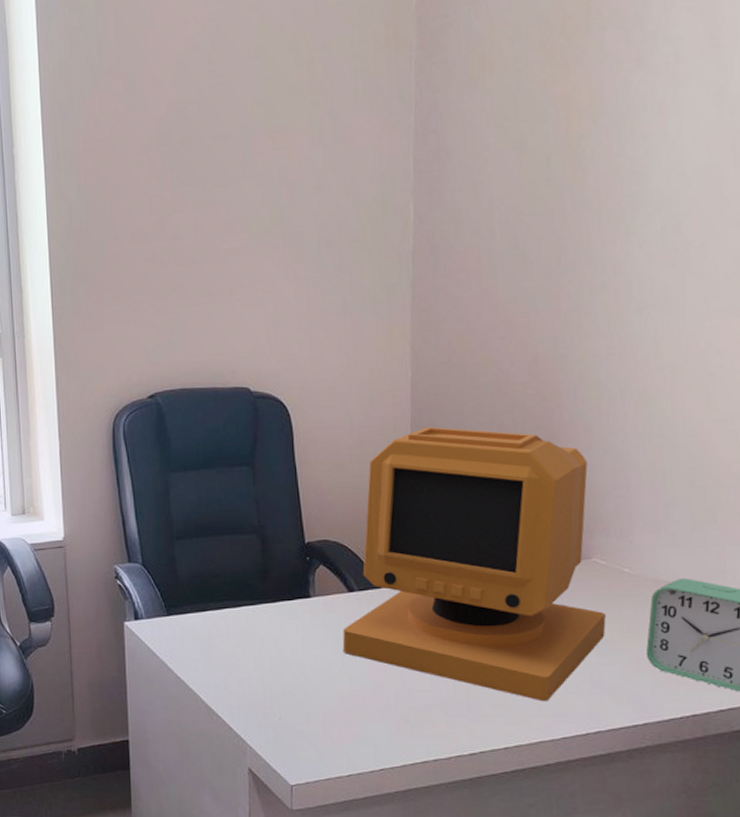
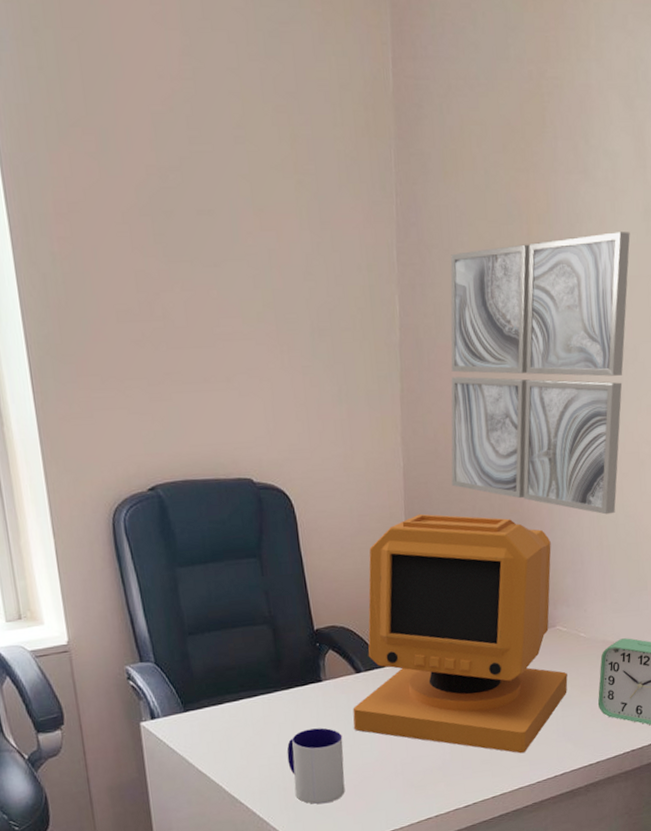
mug: none [269,646,331,729] -> present [286,727,345,805]
wall art: none [466,118,698,433] -> present [450,232,630,515]

